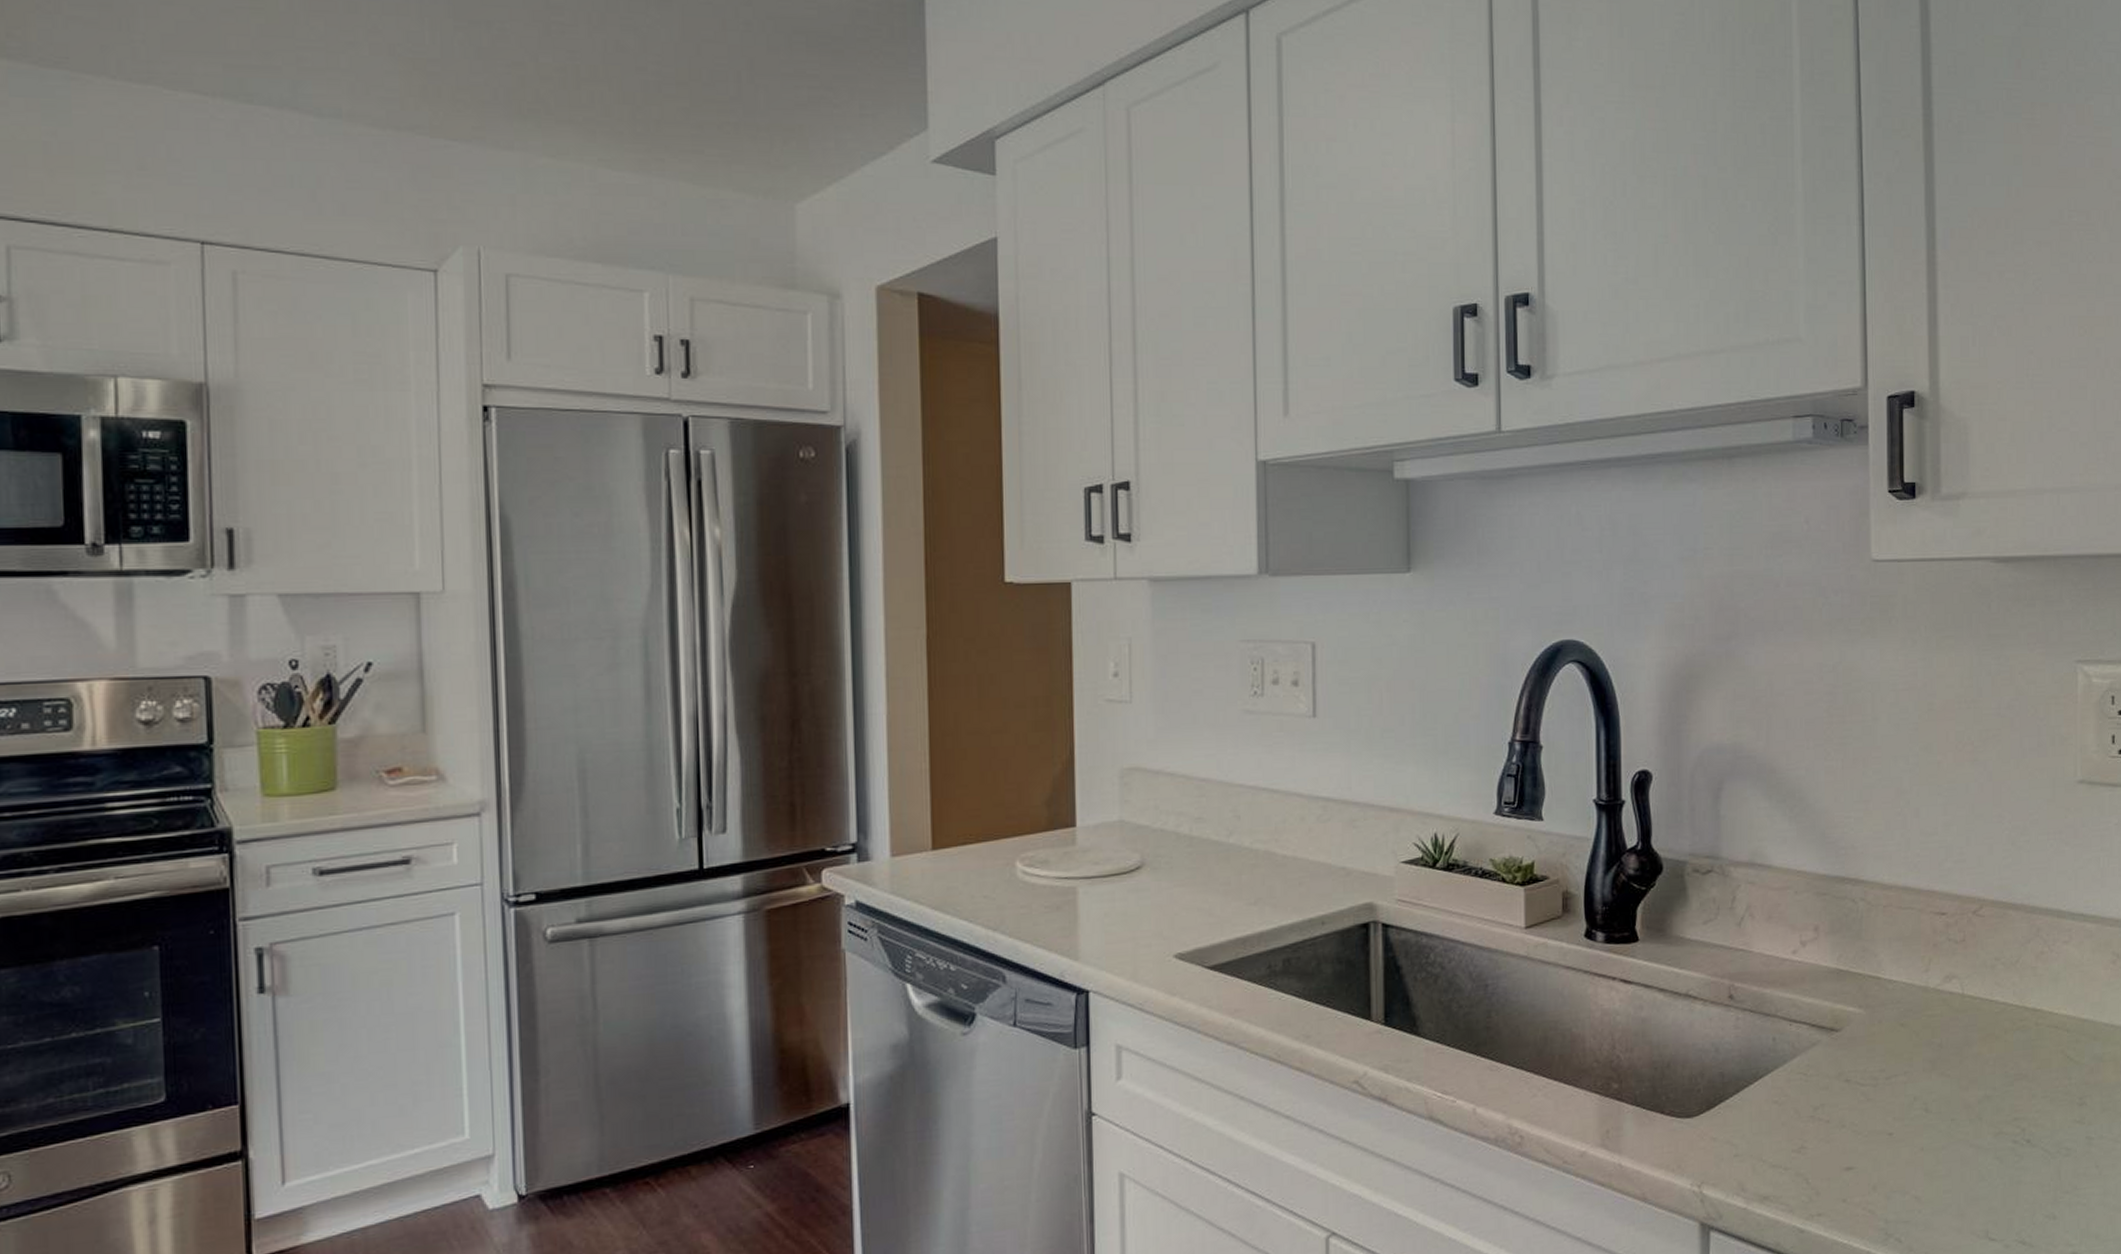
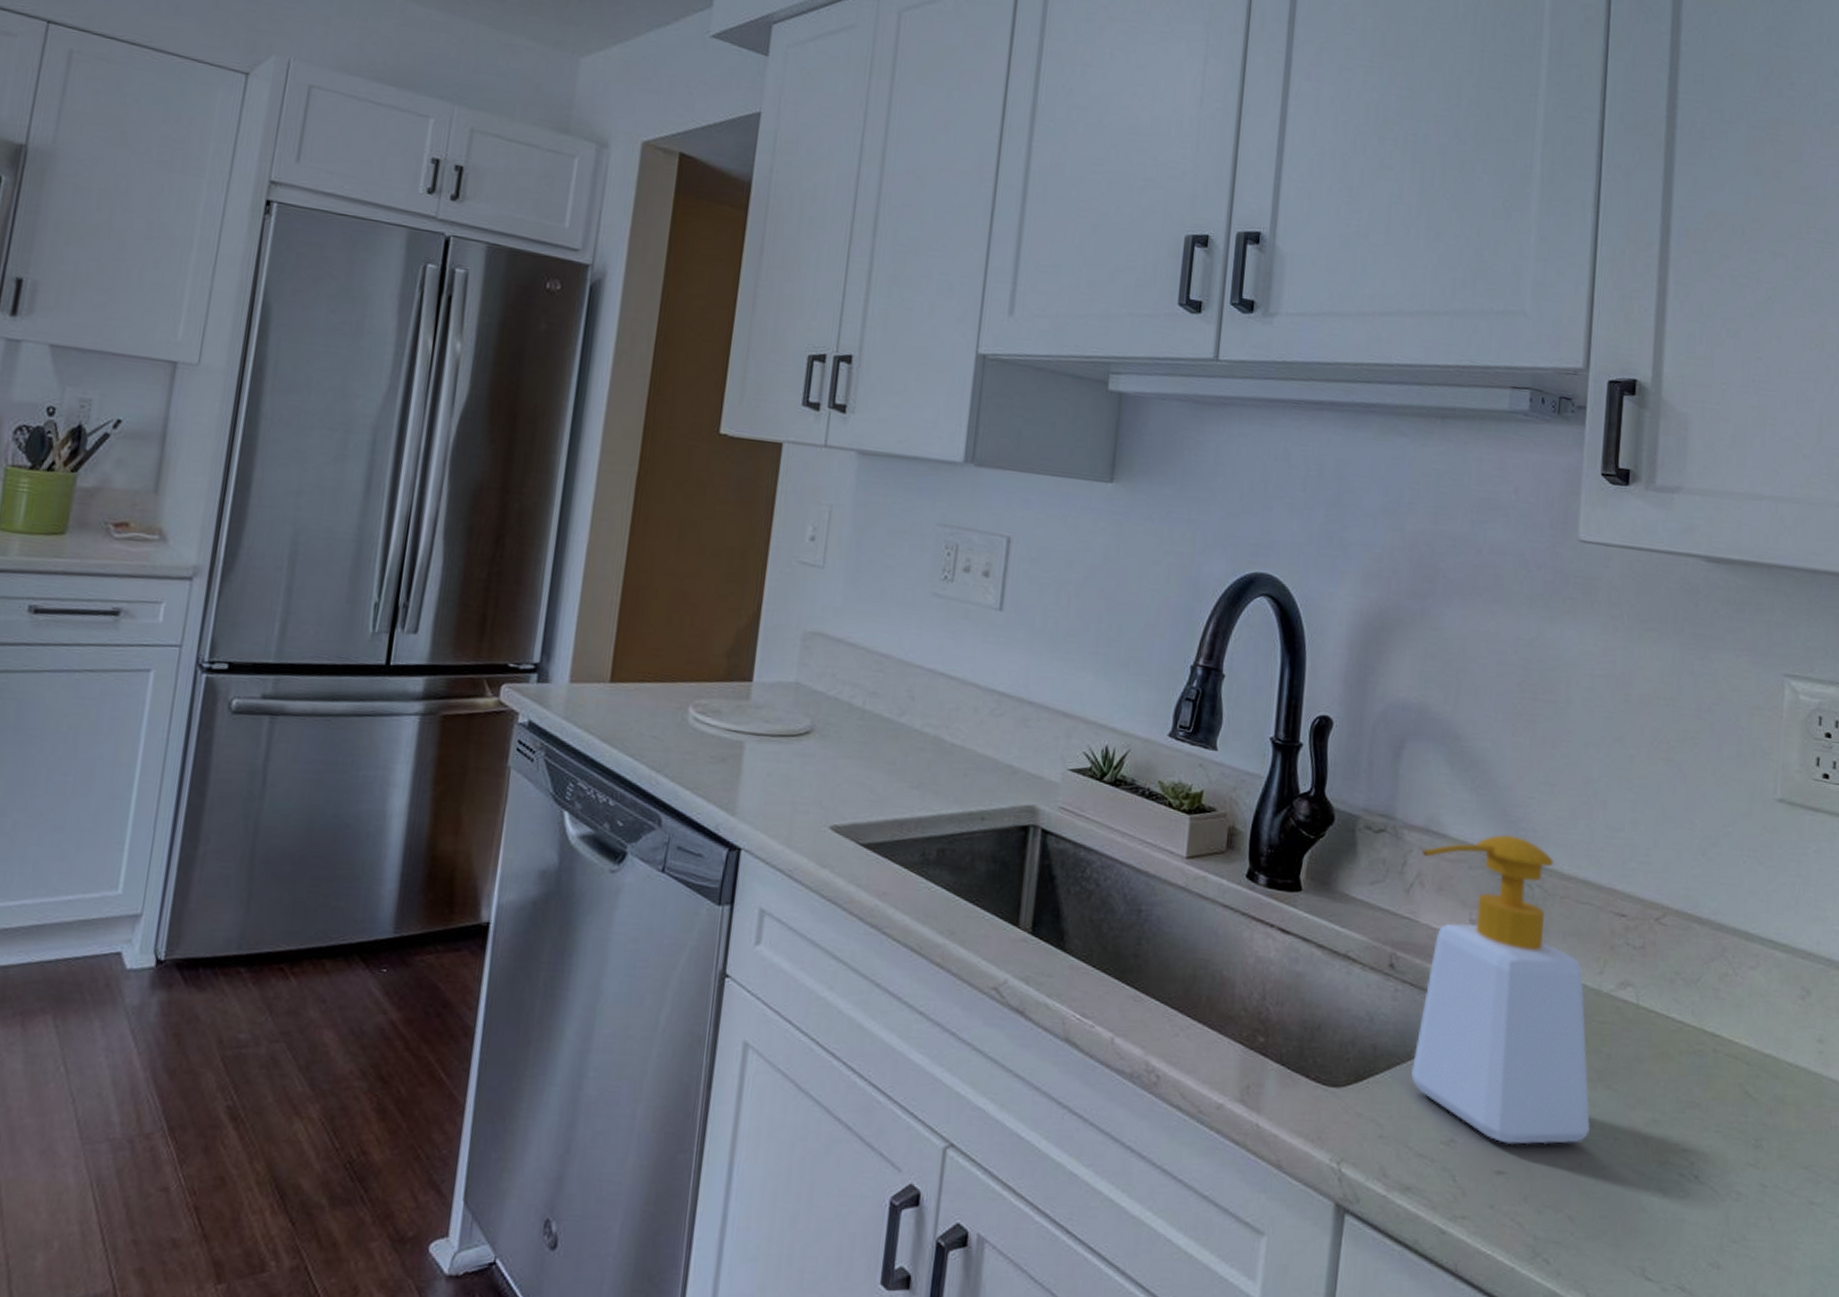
soap bottle: none [1749,855,1928,1142] -> present [1410,834,1590,1145]

